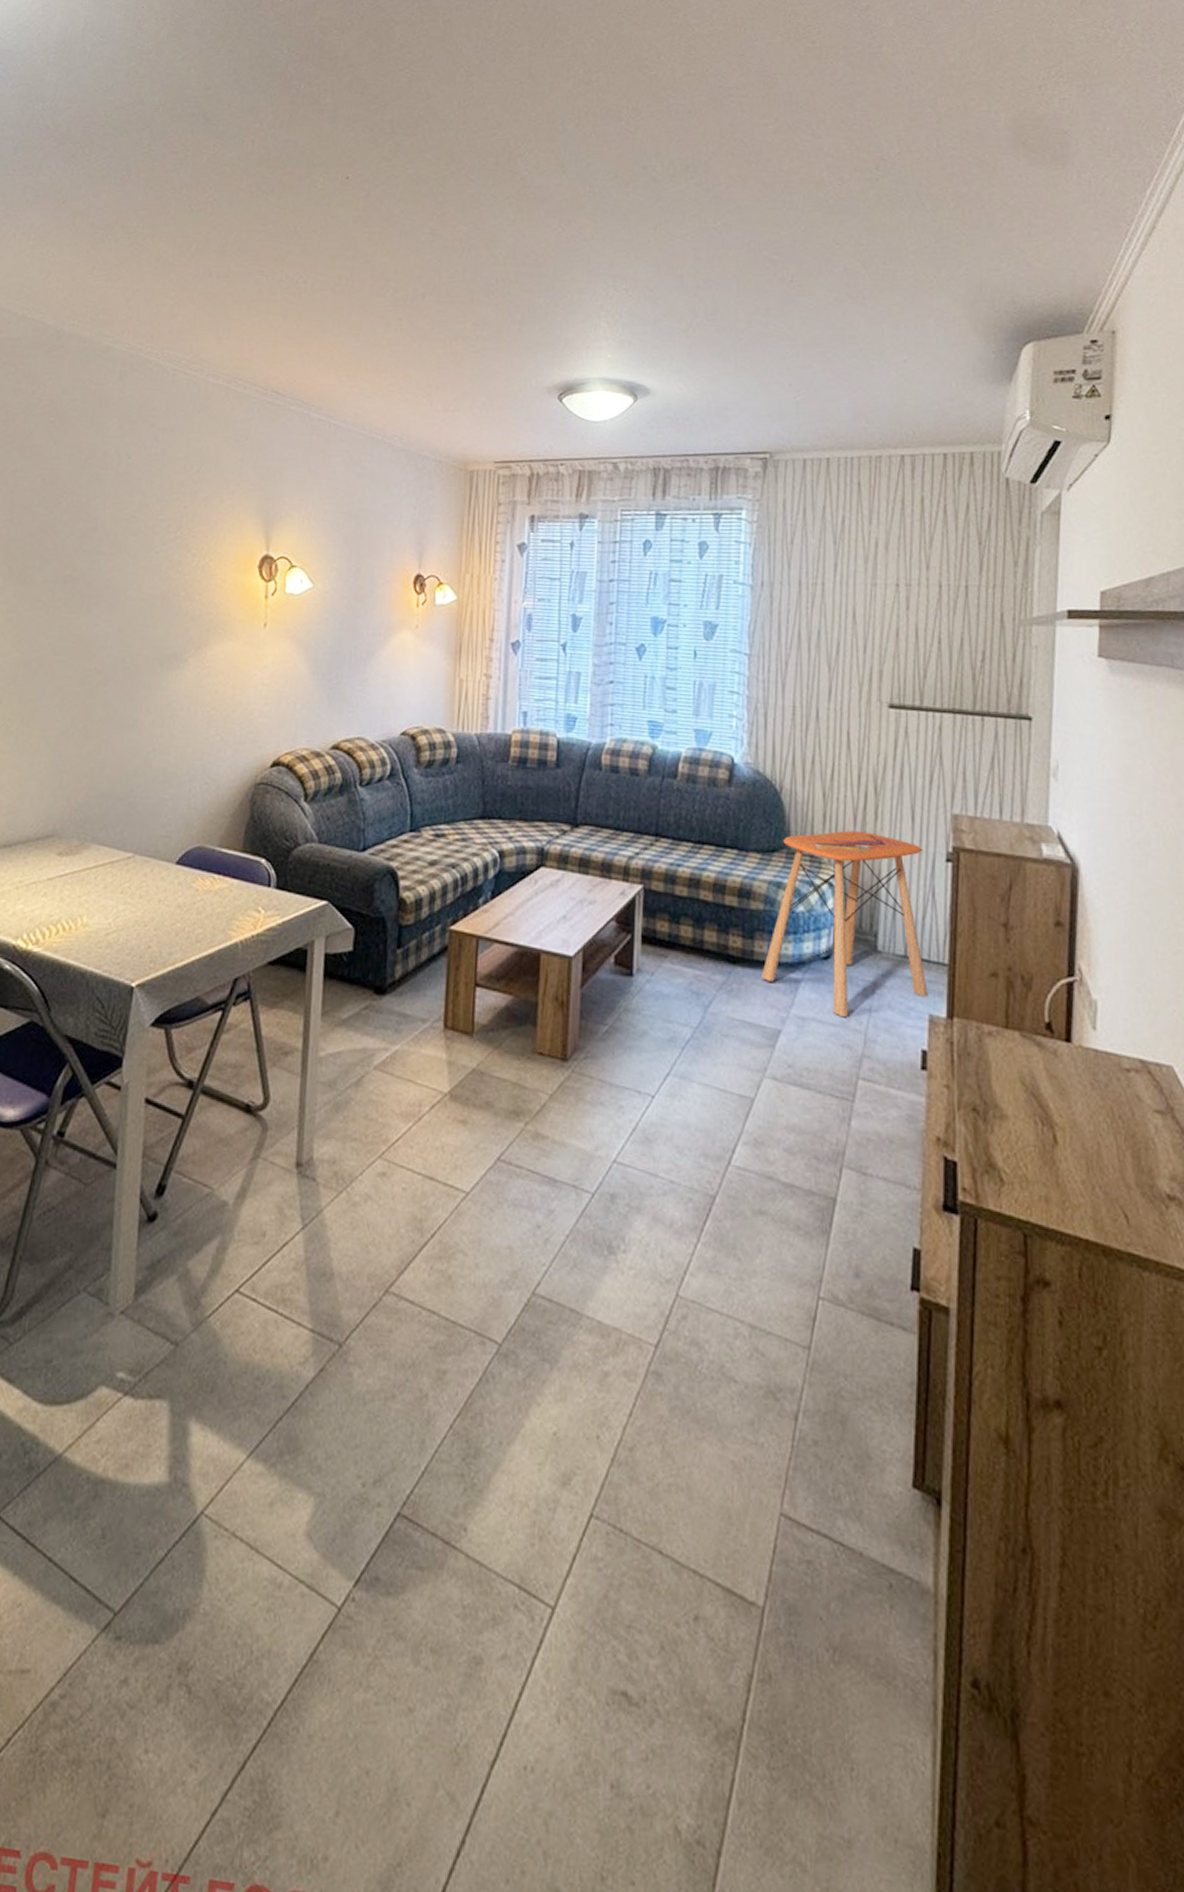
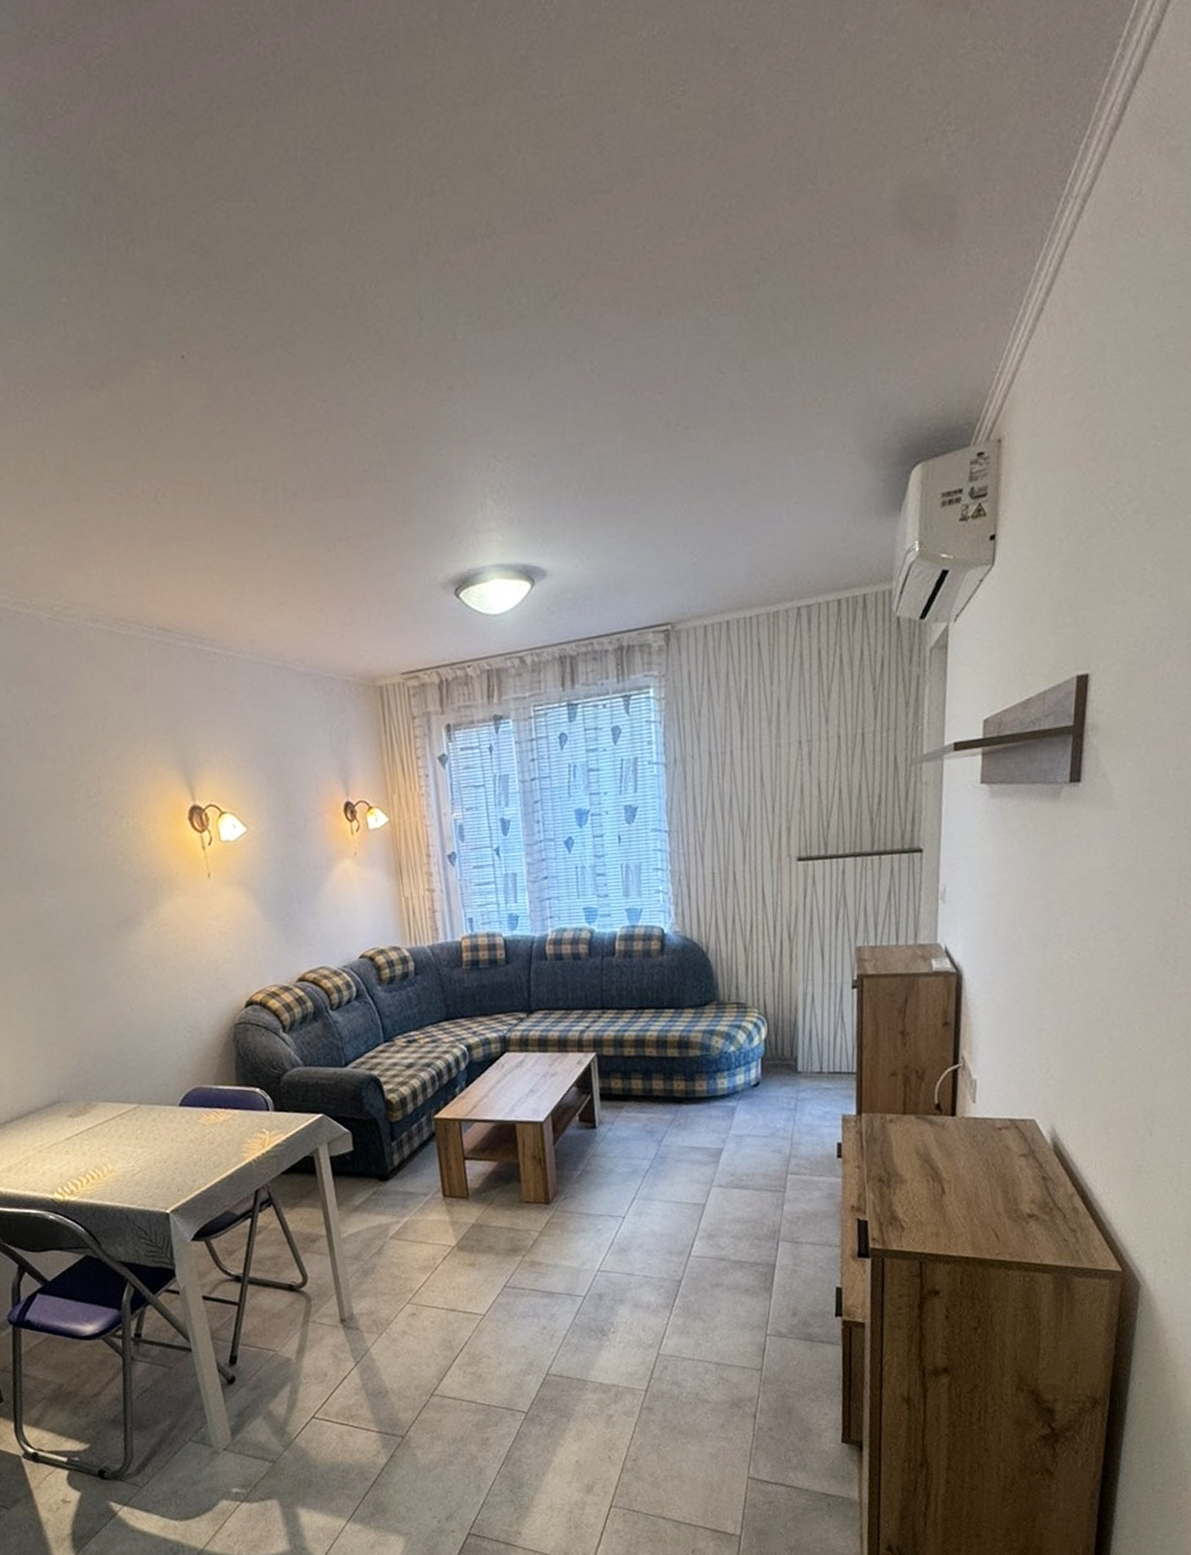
side table: present [762,830,928,1018] -> none [703,974,841,1130]

